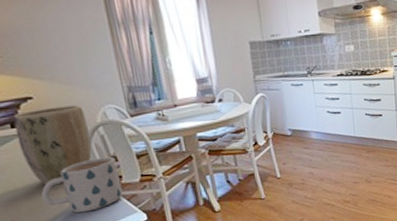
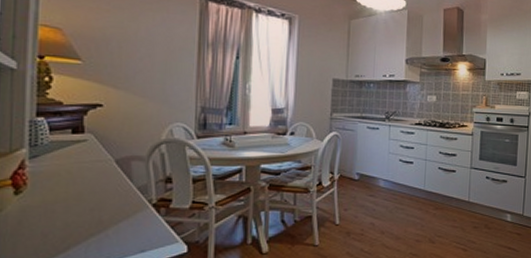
plant pot: present [12,105,92,185] -> none [74,117,151,199]
mug: present [41,156,123,213] -> none [81,177,170,235]

